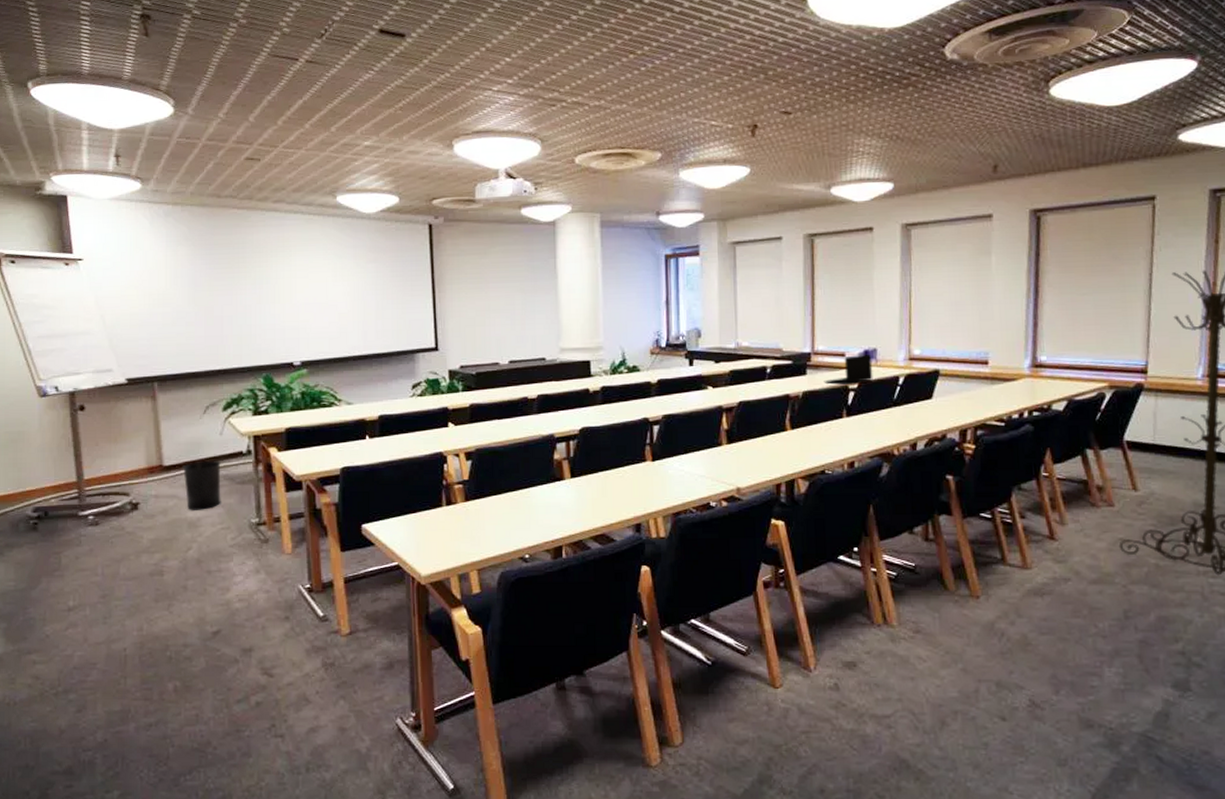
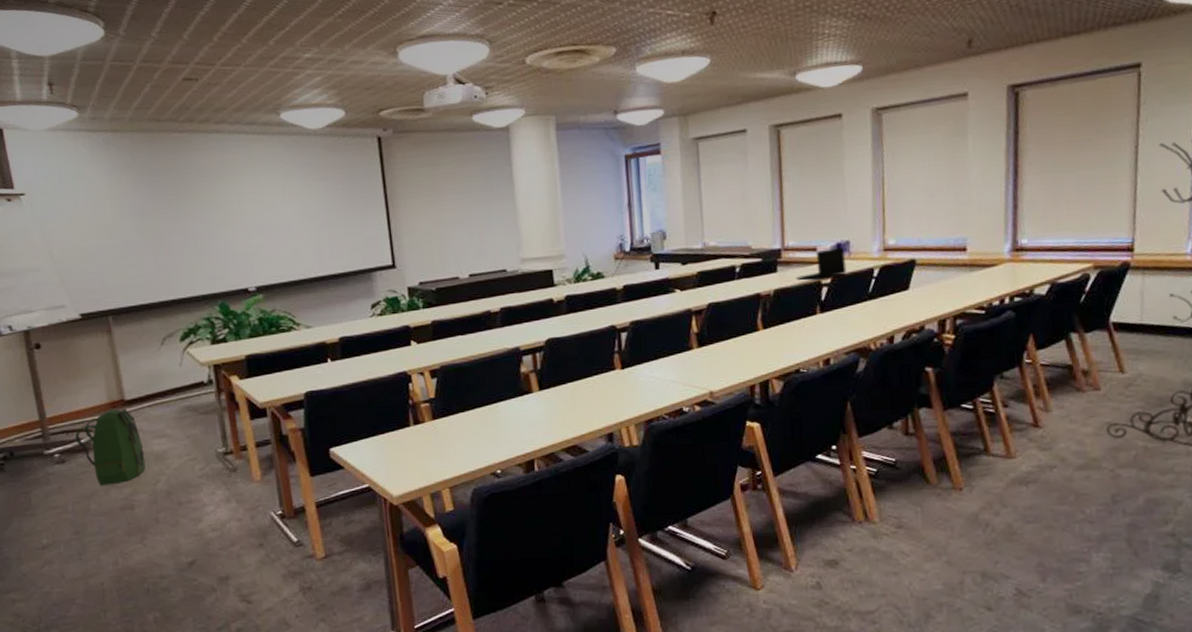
backpack: none [111,473,178,550] -> present [75,408,146,486]
waste bin: present [182,460,221,510] -> none [144,391,186,443]

